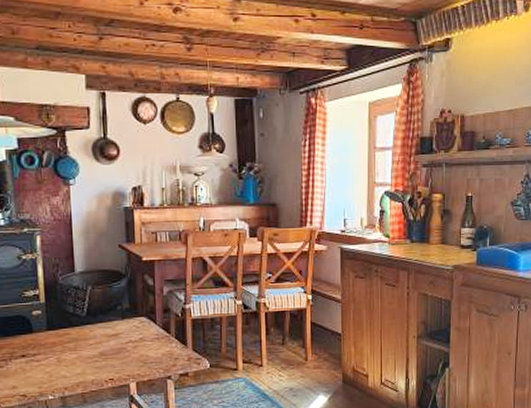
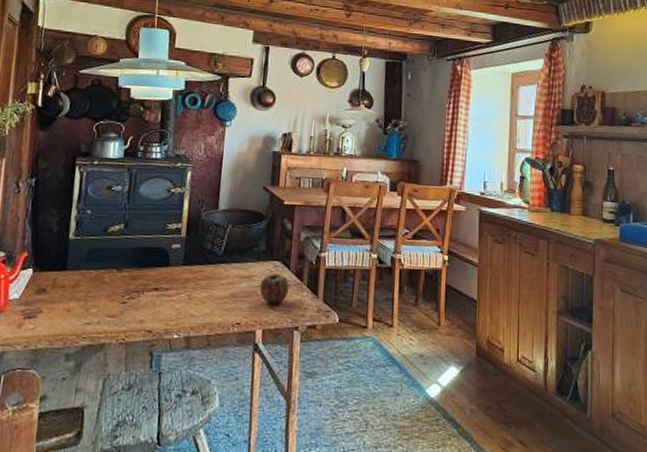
apple: none [127,329,158,357] -> present [259,274,289,304]

